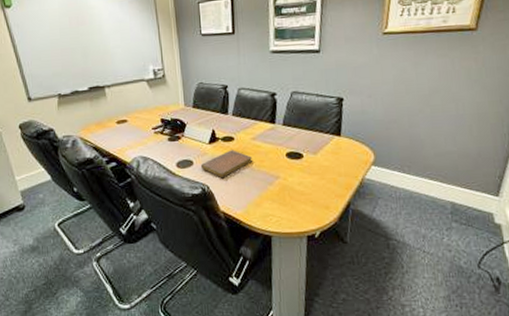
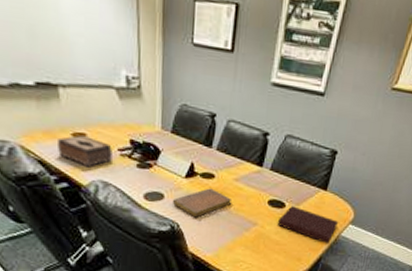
tissue box: none [107,121,148,147] -> present [58,134,112,168]
notebook: none [298,155,360,189] -> present [277,206,339,244]

